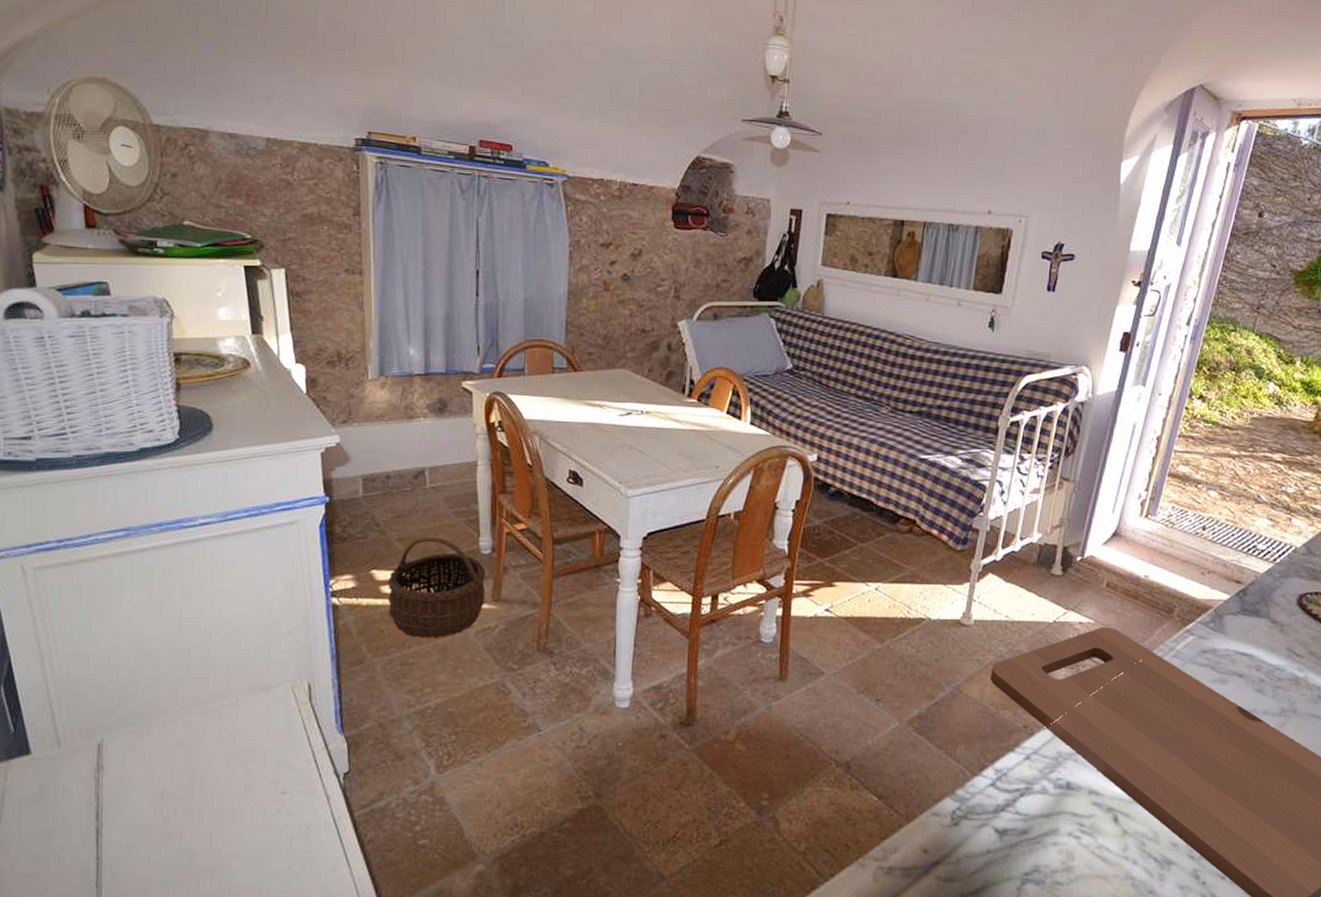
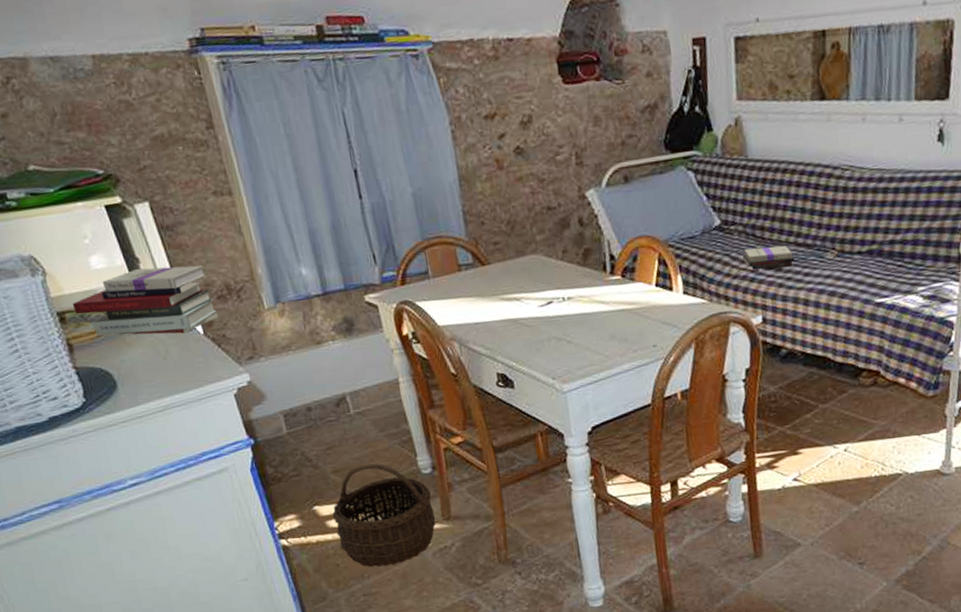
books: none [190,326,323,390] -> present [72,265,218,336]
books: none [807,393,854,415] -> present [743,246,795,270]

